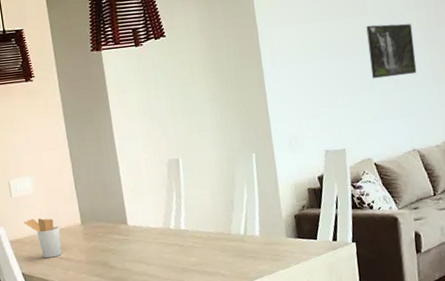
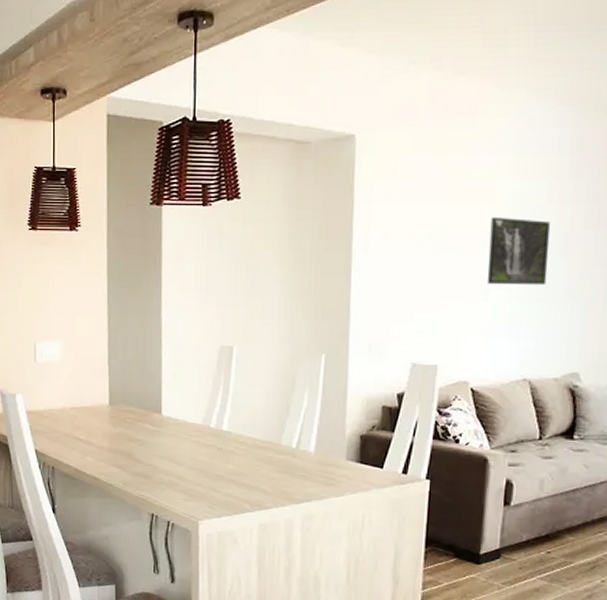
utensil holder: present [23,218,63,259] -> none [45,390,85,438]

